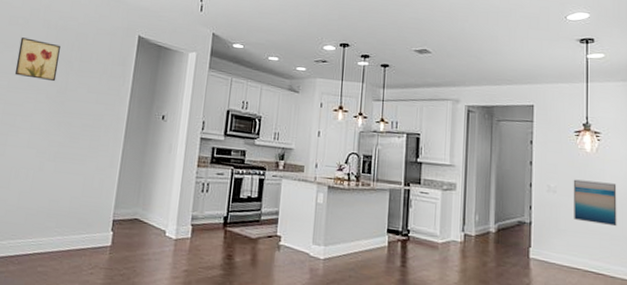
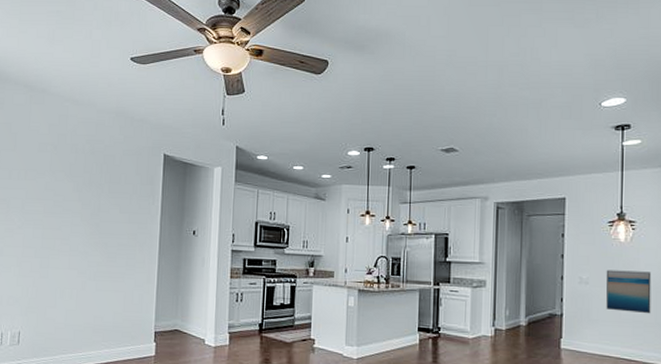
wall art: present [14,37,61,82] -> none [49,163,90,205]

